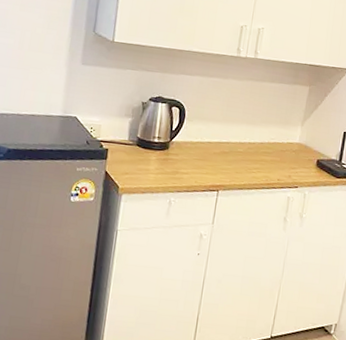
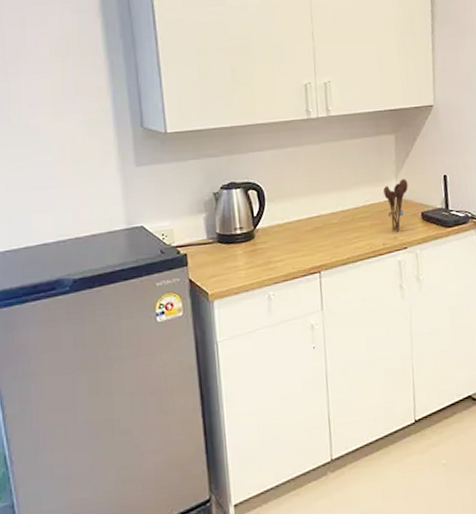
utensil holder: none [287,127,311,172] -> present [383,179,408,232]

